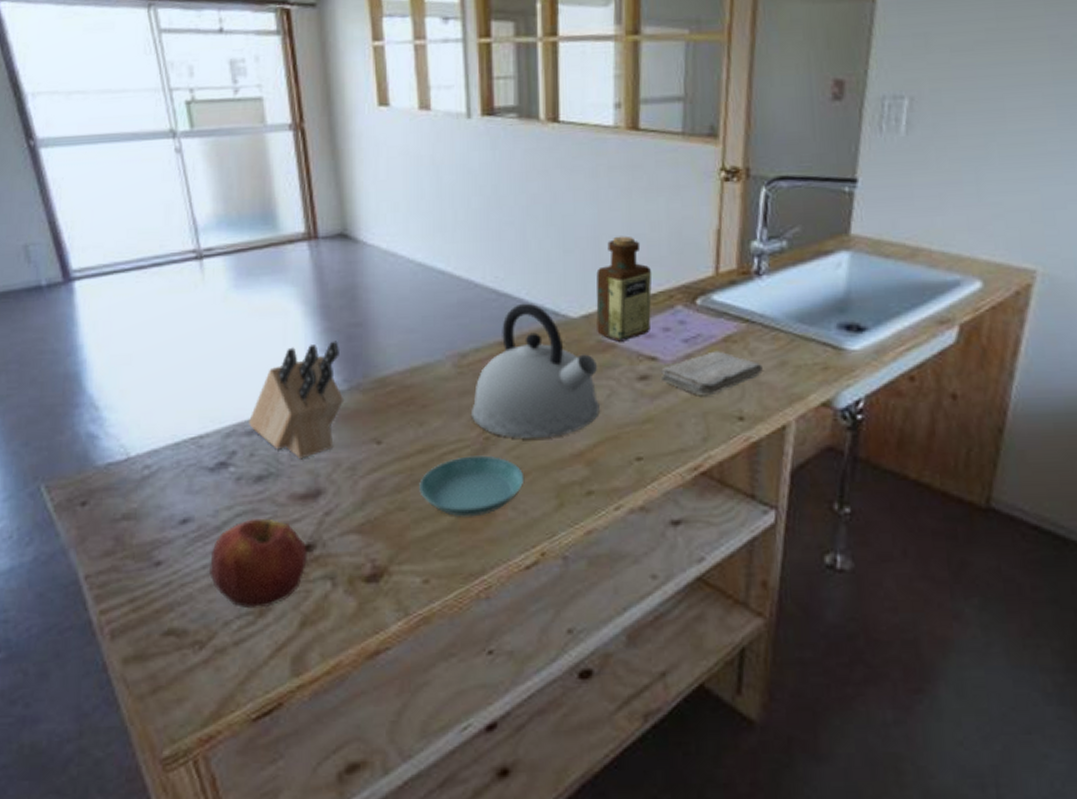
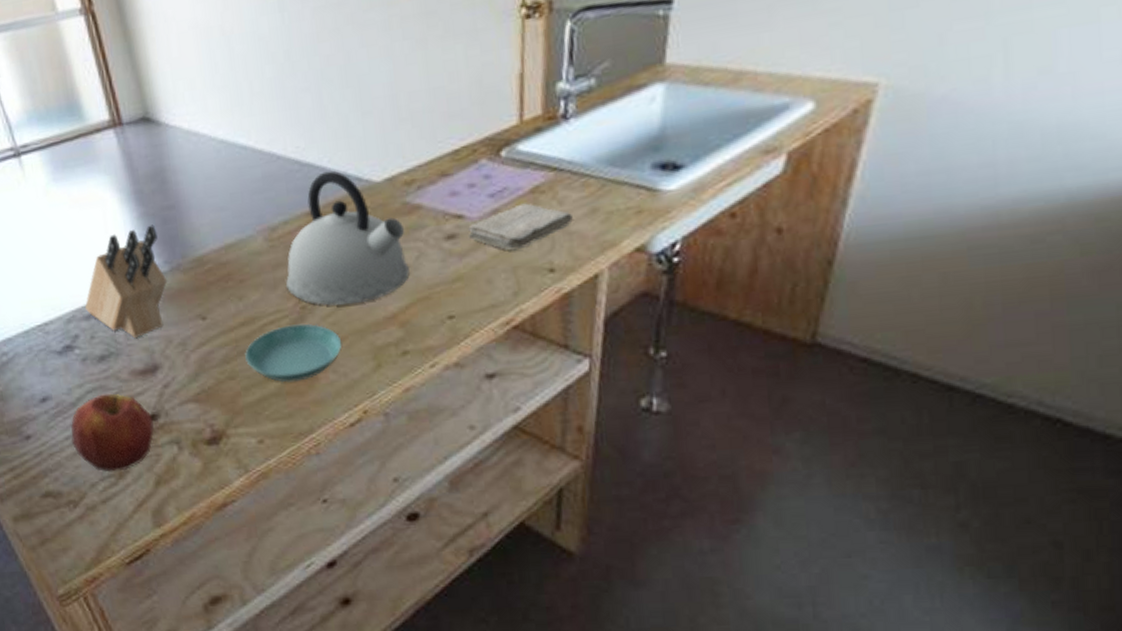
bottle: present [596,236,652,342] -> none [396,90,456,203]

